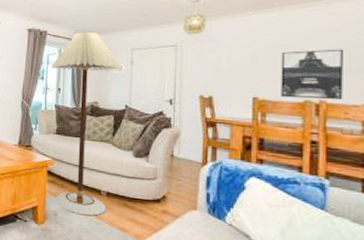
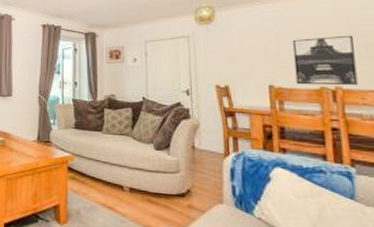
floor lamp: present [51,32,122,216] -> none [66,26,137,214]

